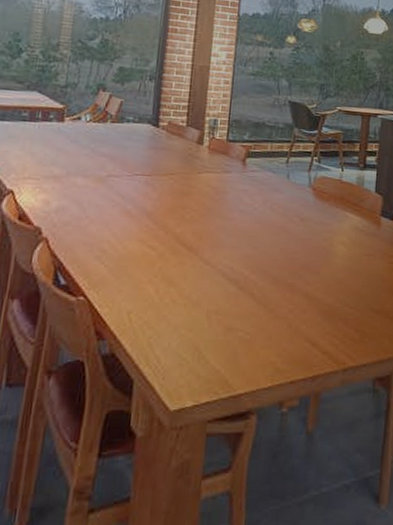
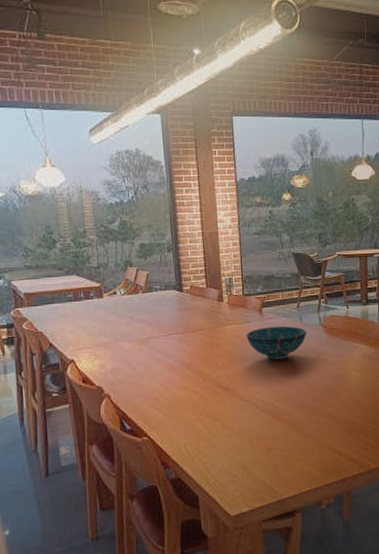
decorative bowl: none [223,180,293,220] -> present [246,326,306,360]

